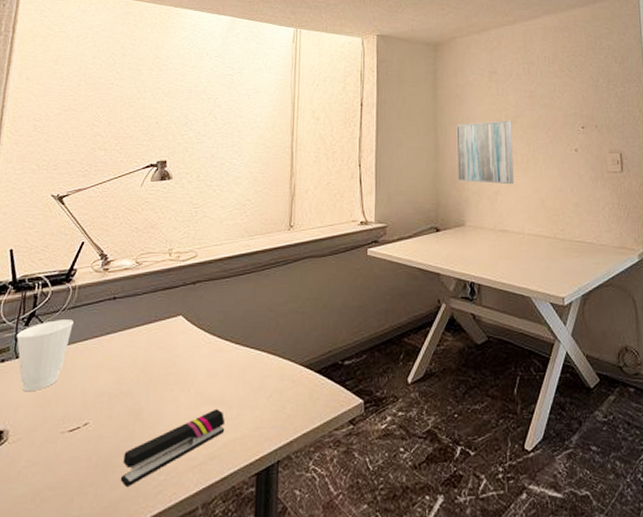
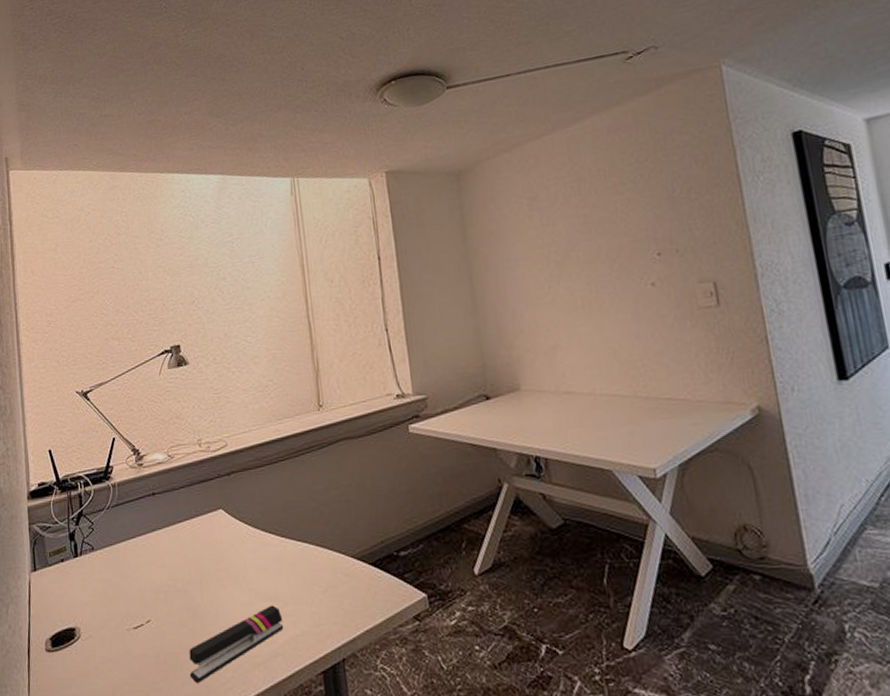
cup: present [16,320,74,392] -> none [69,518,119,591]
wall art: present [456,120,514,185] -> none [495,256,575,338]

